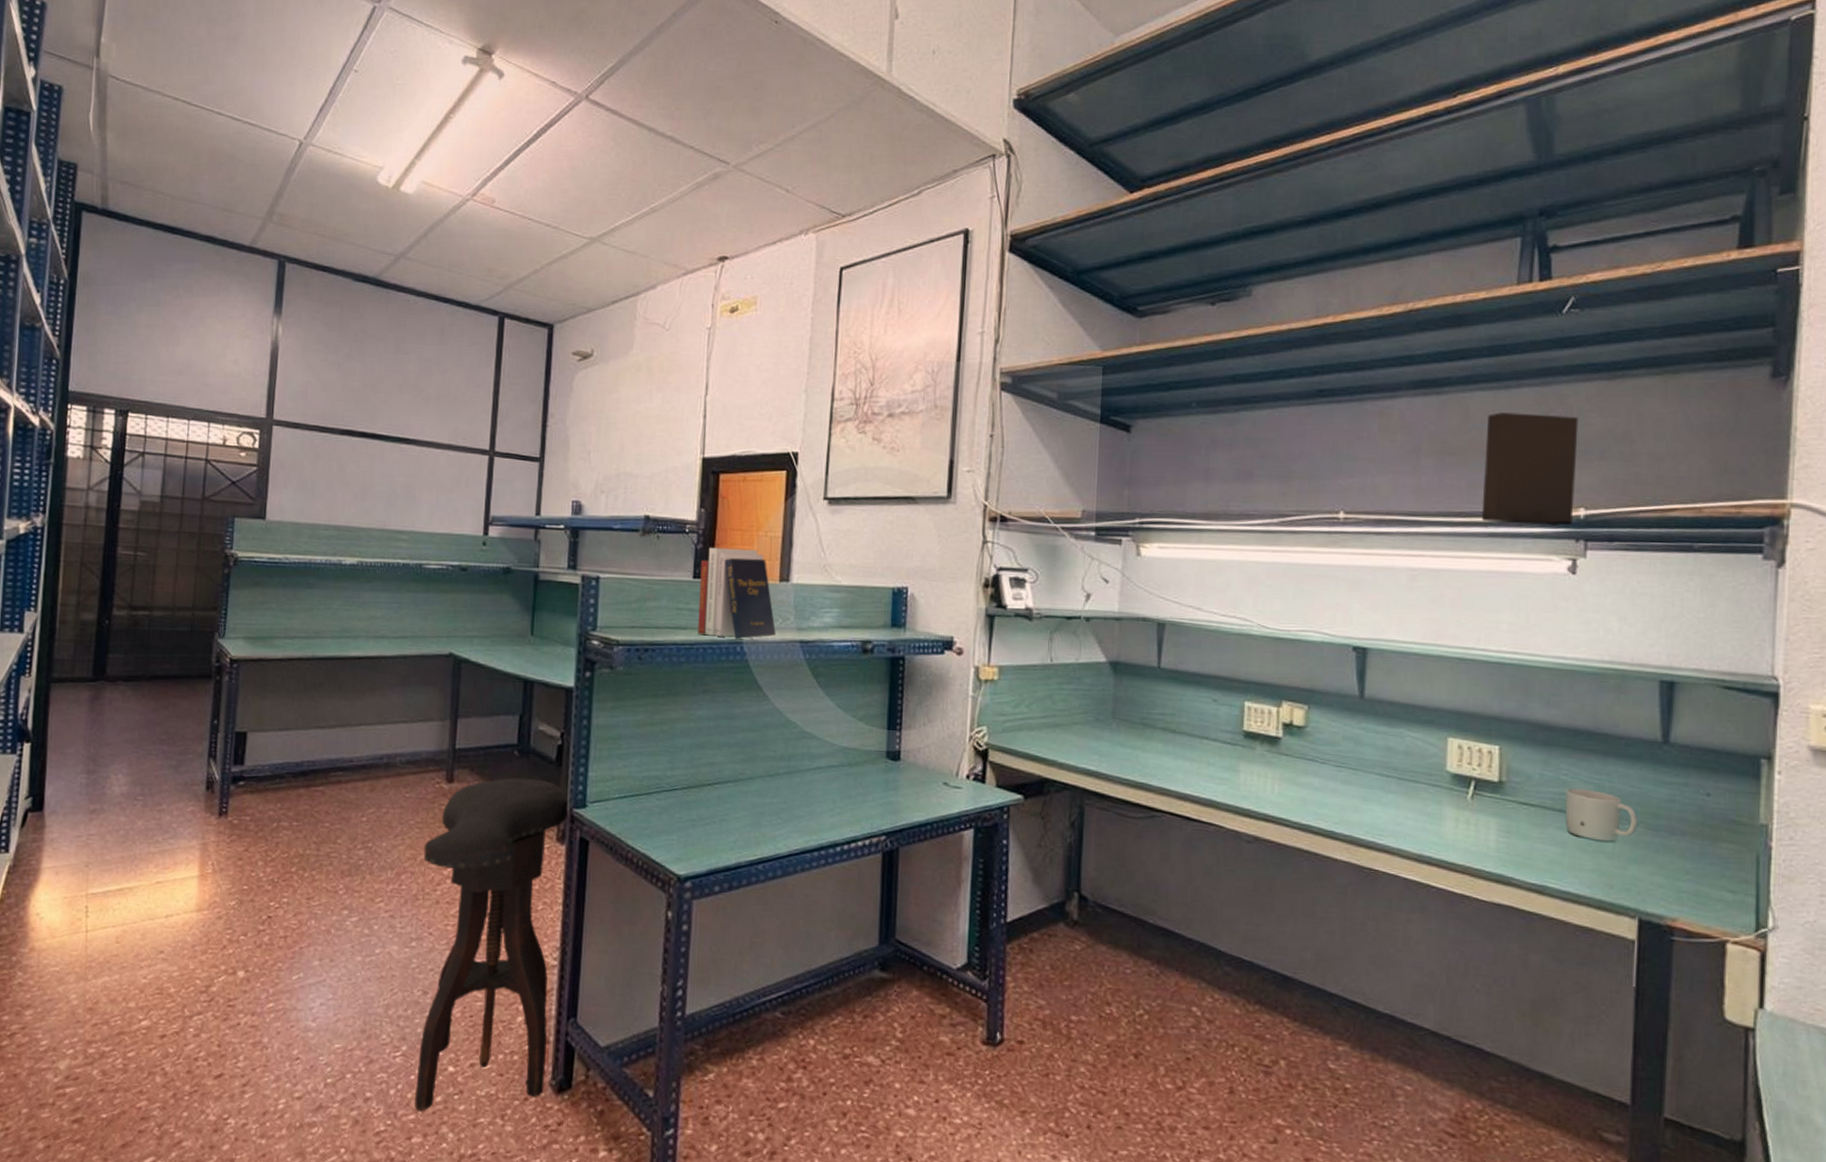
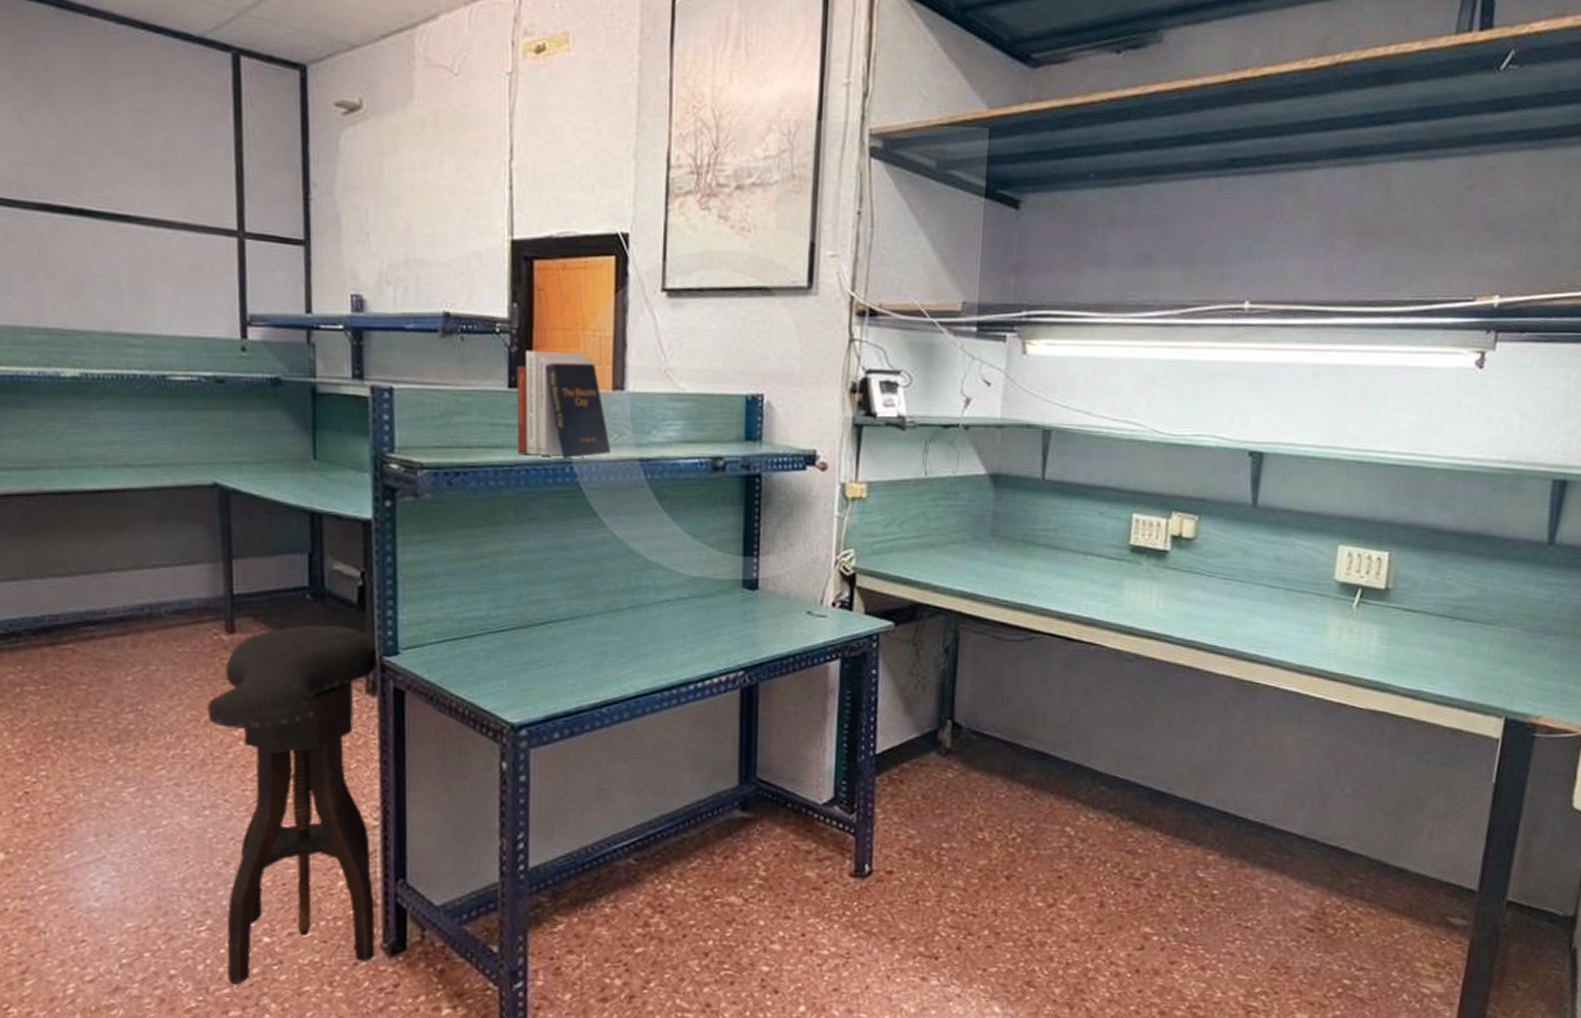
binder: present [1481,412,1579,526] -> none [1392,186,1504,315]
mug: present [1565,787,1638,843] -> none [1445,592,1516,646]

